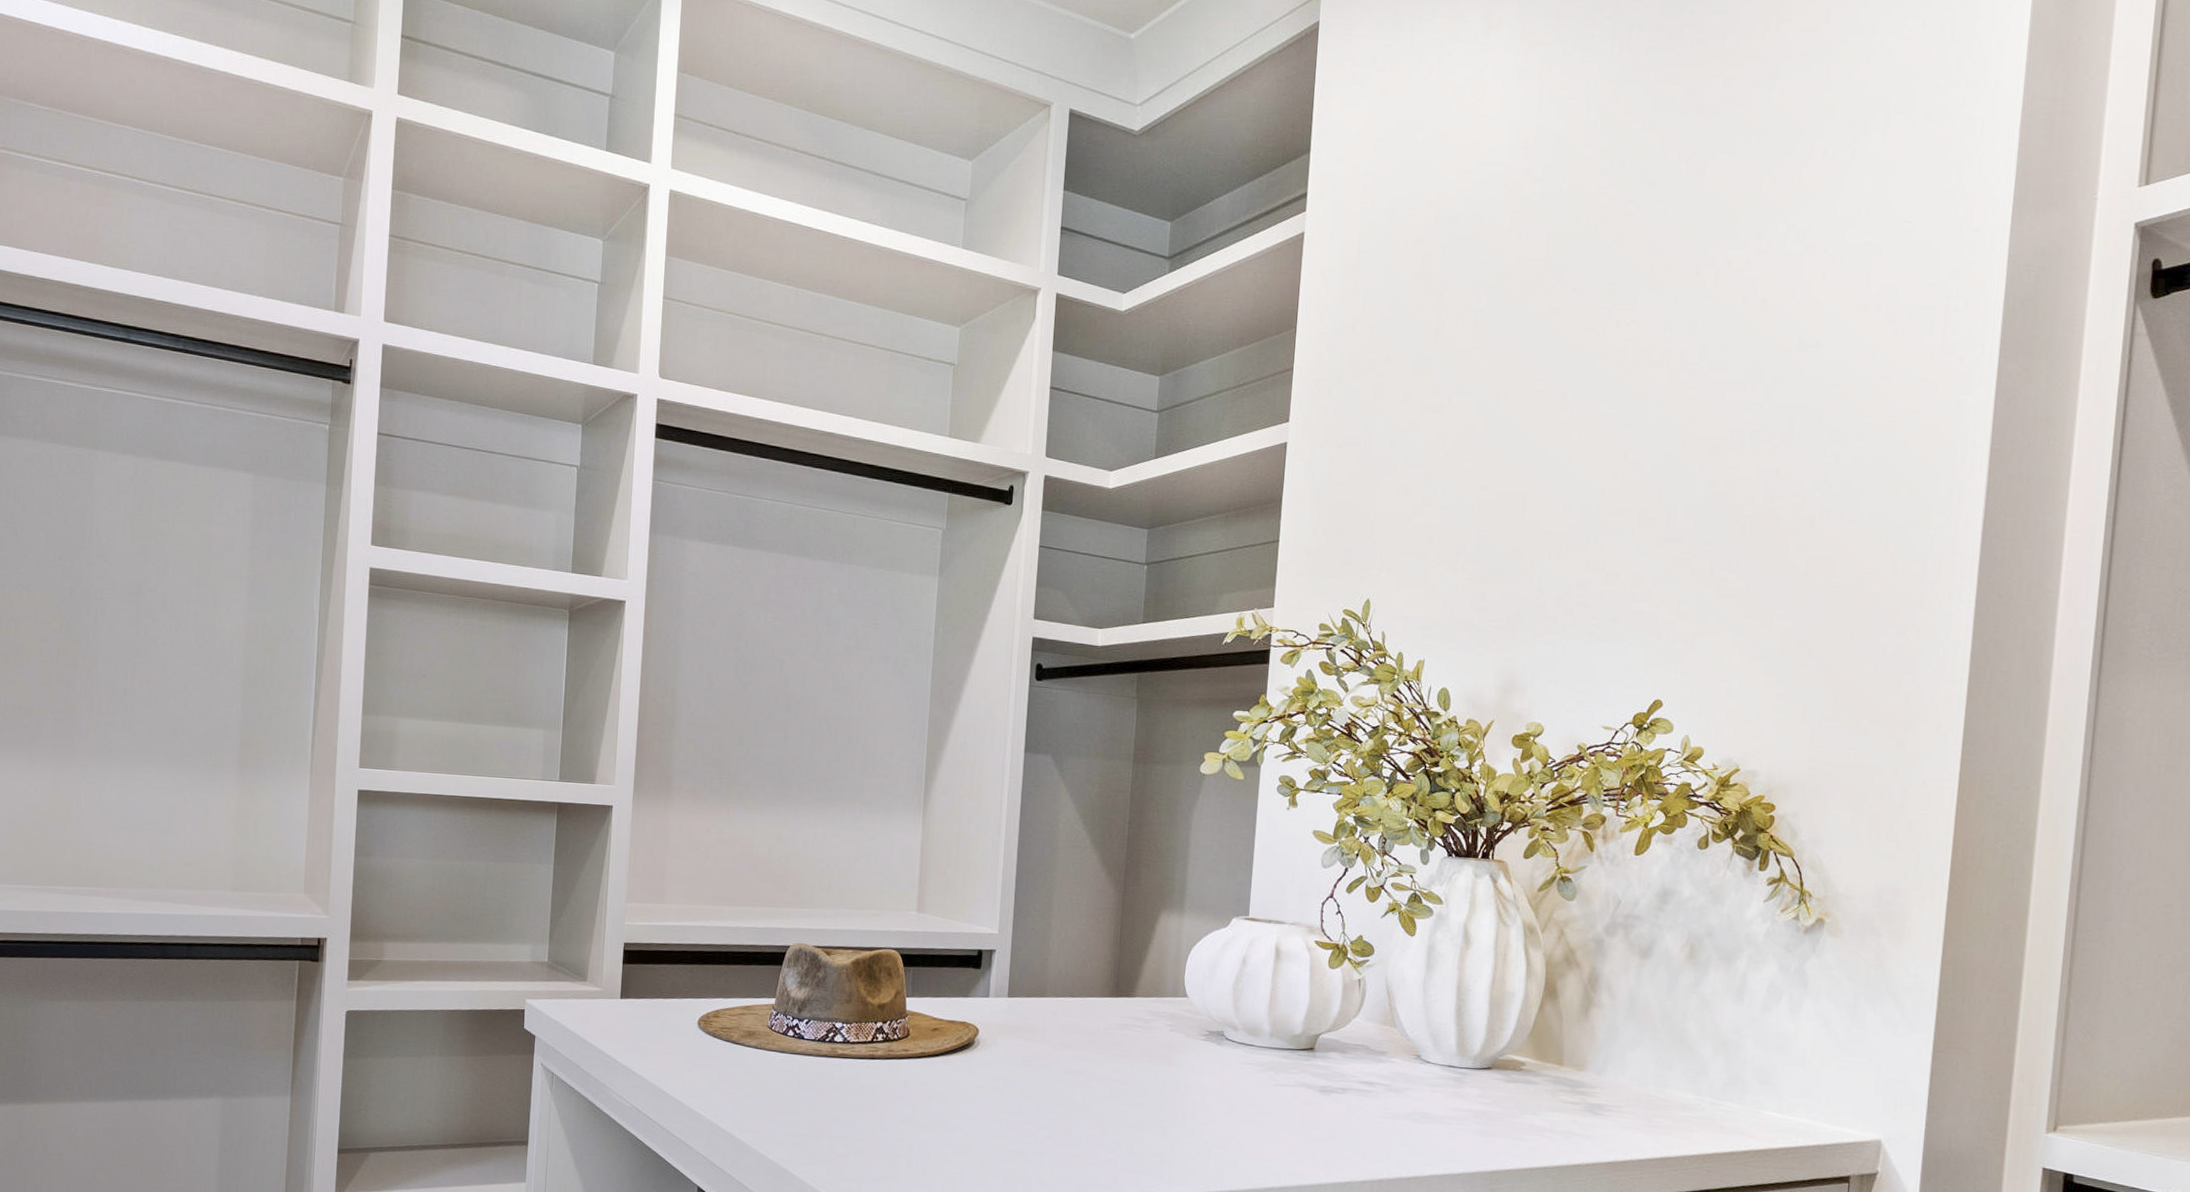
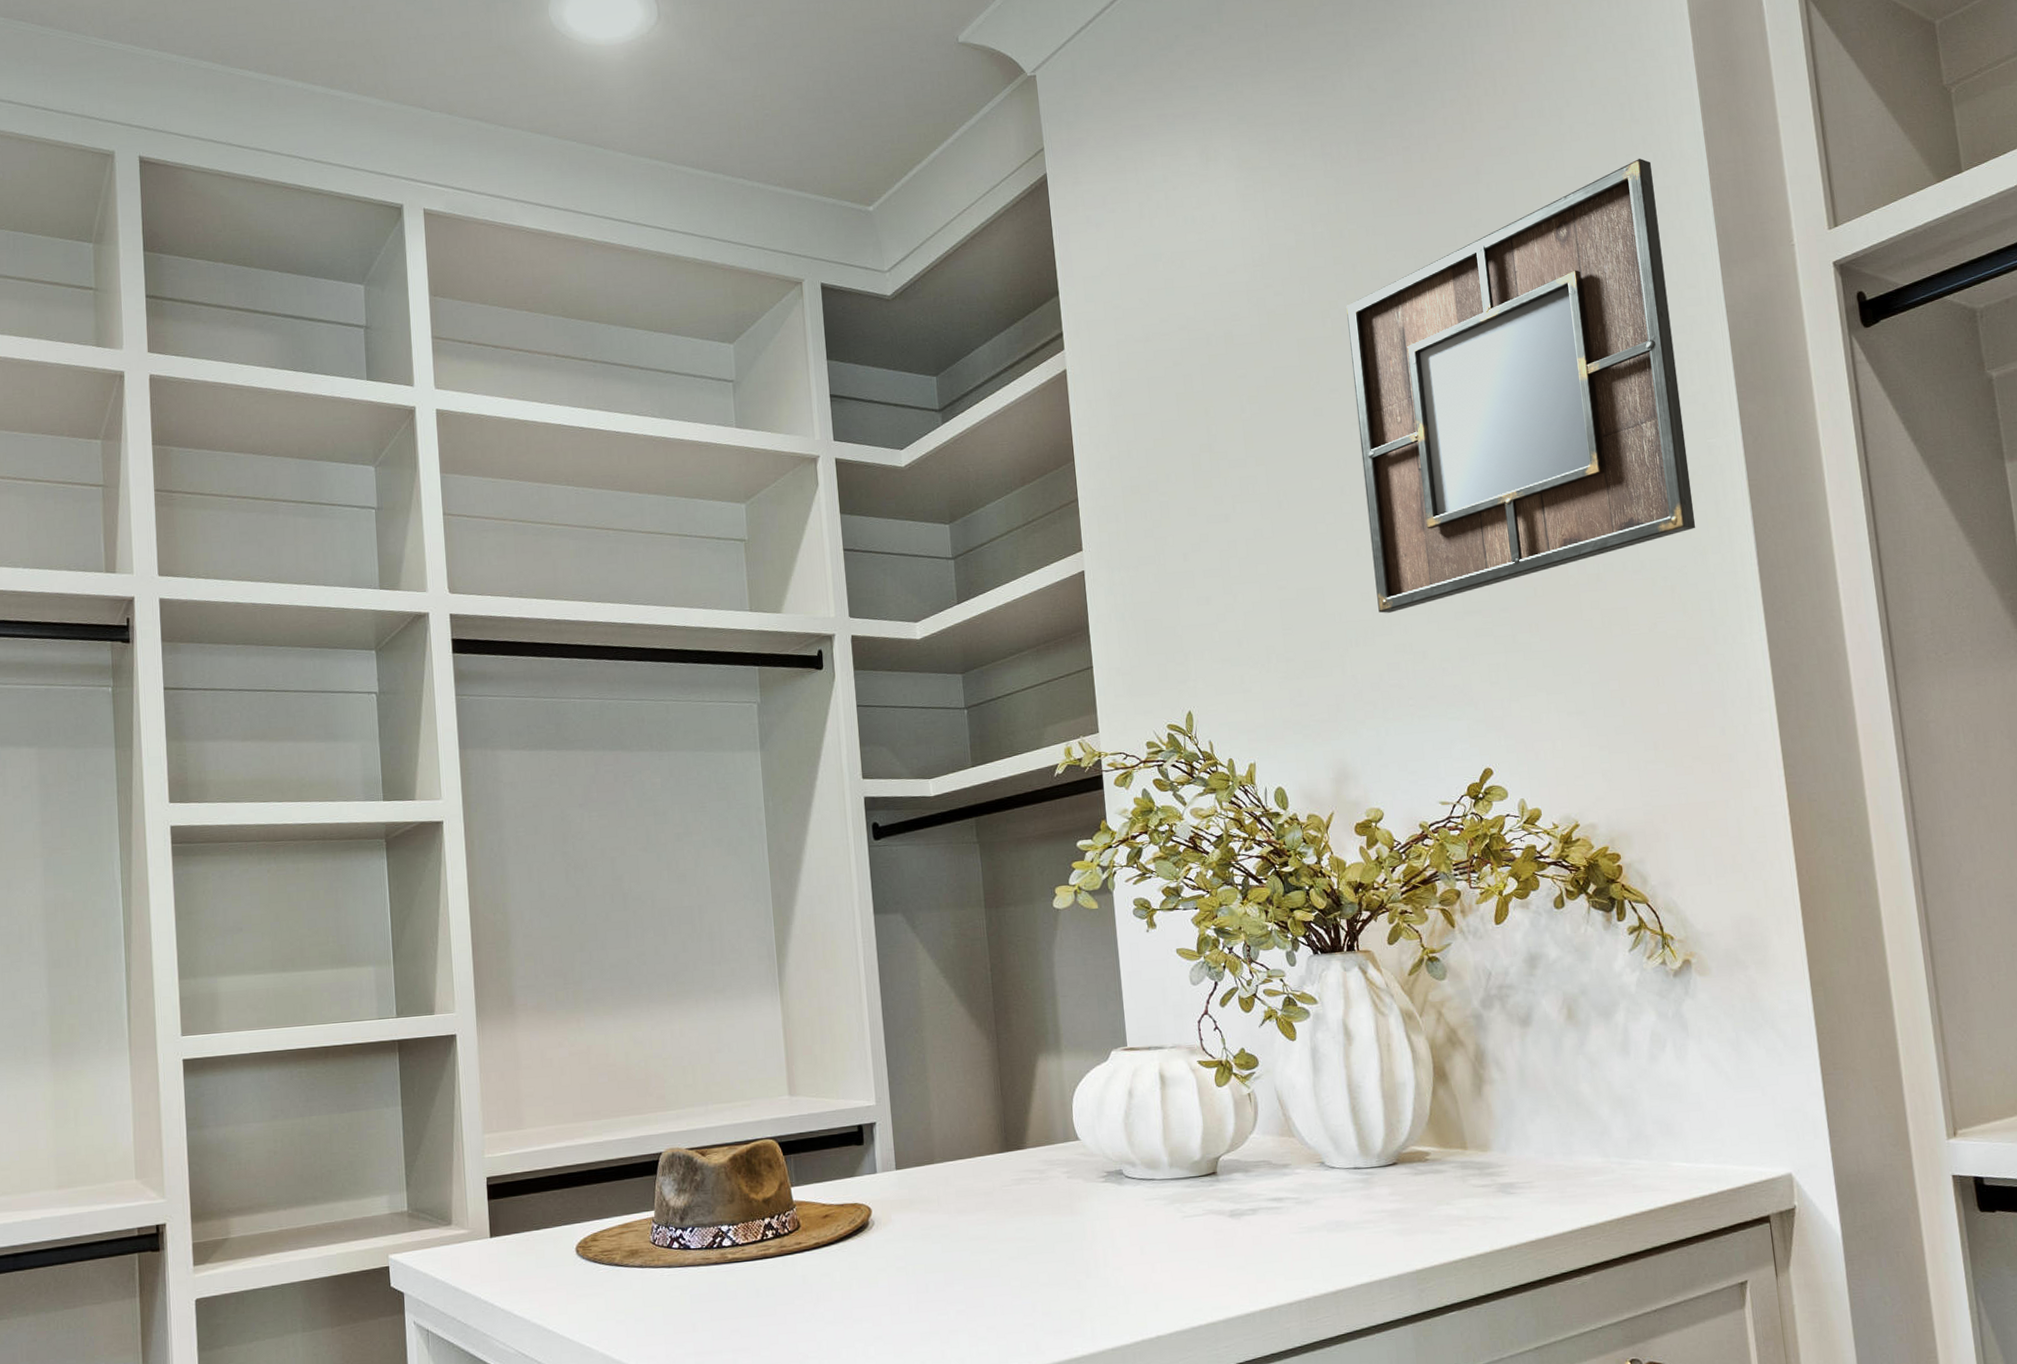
home mirror: none [1578,83,1962,529] -> present [1346,159,1696,613]

